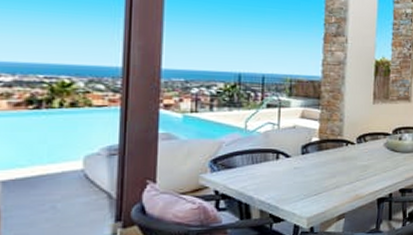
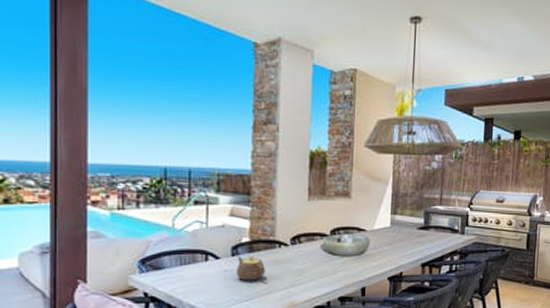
teapot: none [306,153,333,177] -> present [236,255,265,281]

